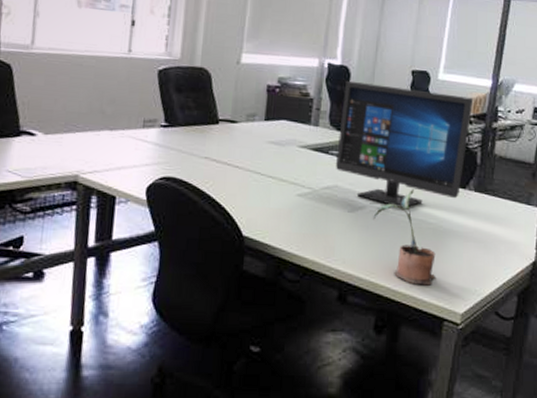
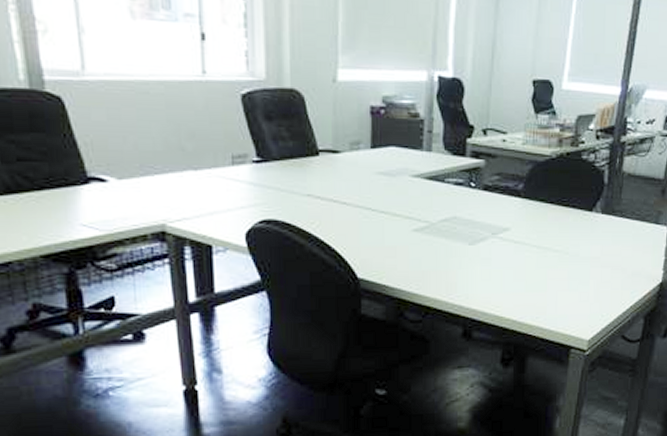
computer monitor: present [336,80,474,208] -> none [453,95,601,236]
potted plant: present [373,189,436,286] -> none [496,215,563,315]

